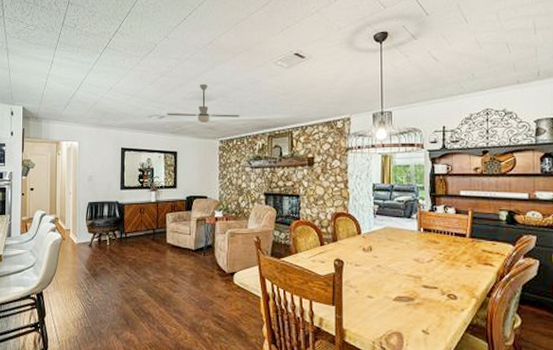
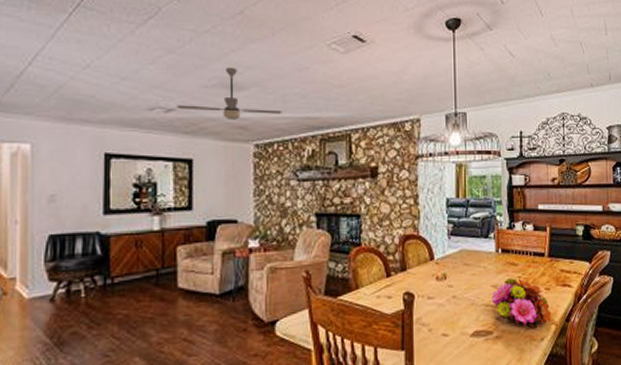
flower bouquet: none [413,254,472,297] -> present [491,278,552,326]

